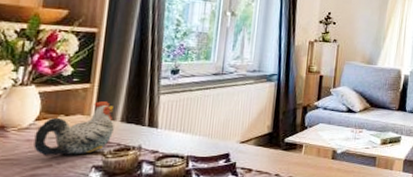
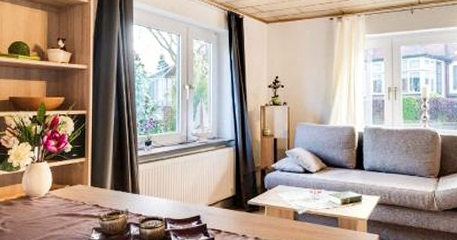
chicken figurine: present [33,101,114,156] -> none [50,173,106,220]

